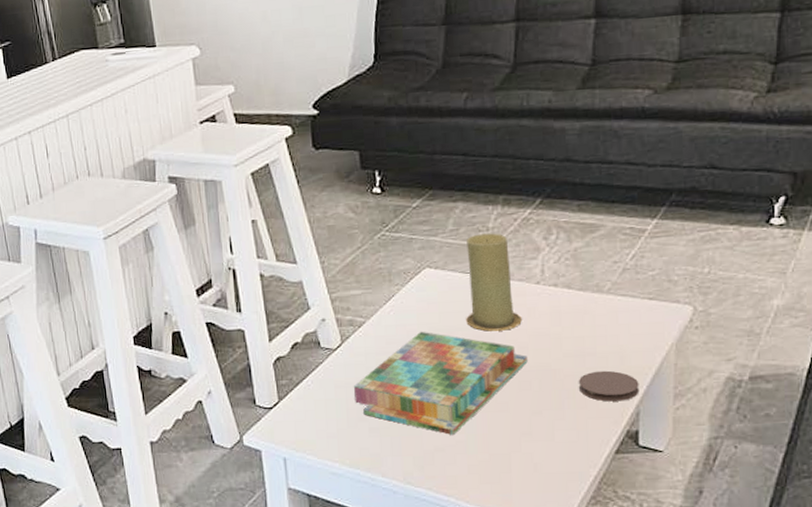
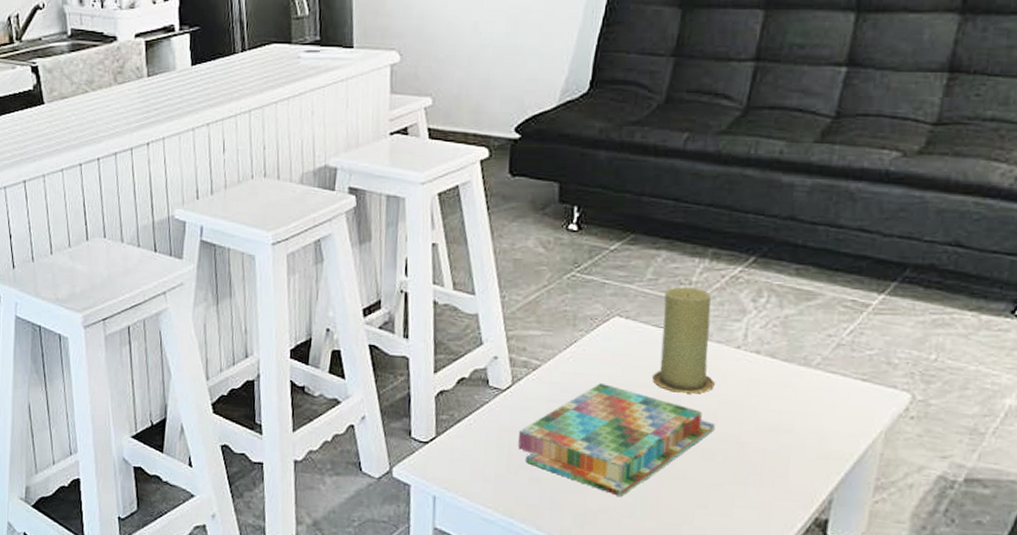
coaster: present [578,370,640,402] -> none [767,449,837,486]

